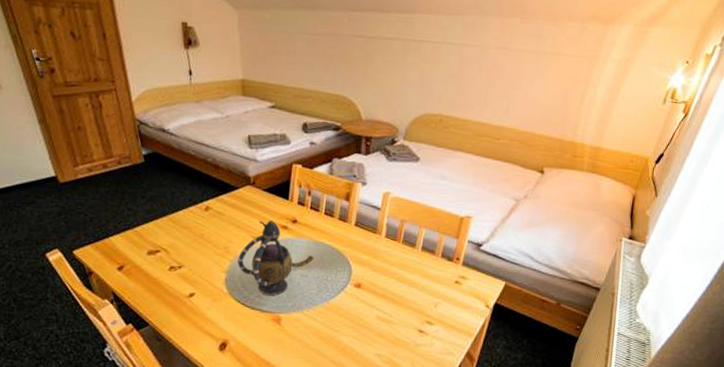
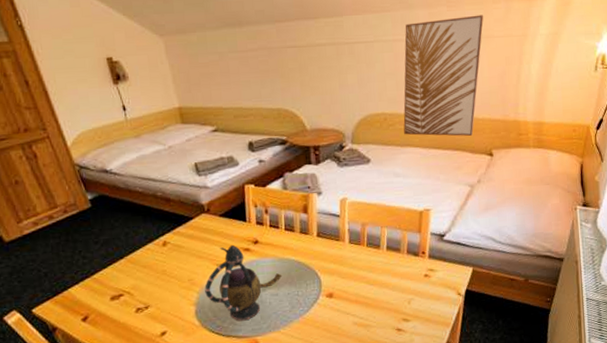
wall art: none [457,29,557,151] -> present [403,15,484,137]

